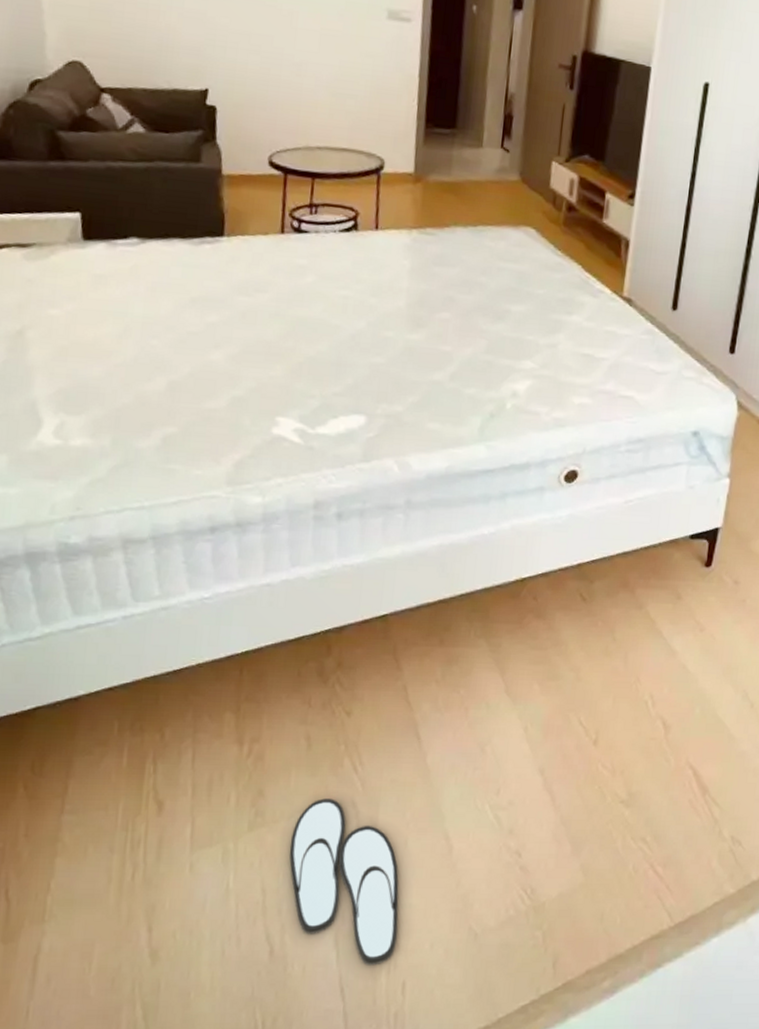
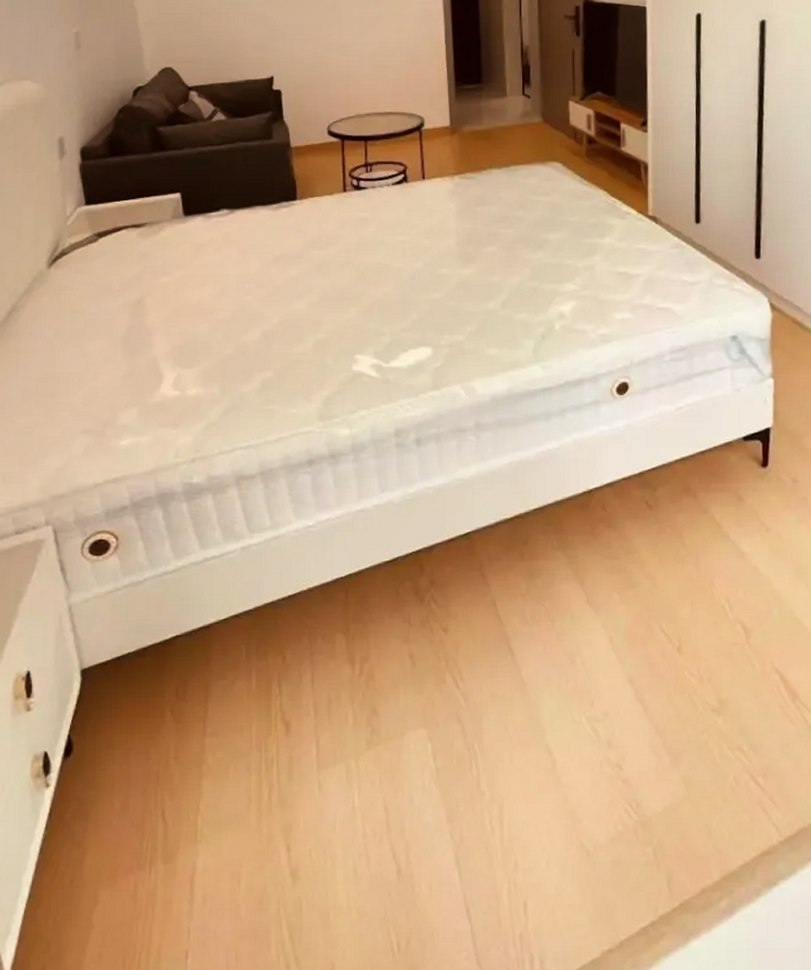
slippers: present [289,798,399,964] -> none [405,715,513,884]

